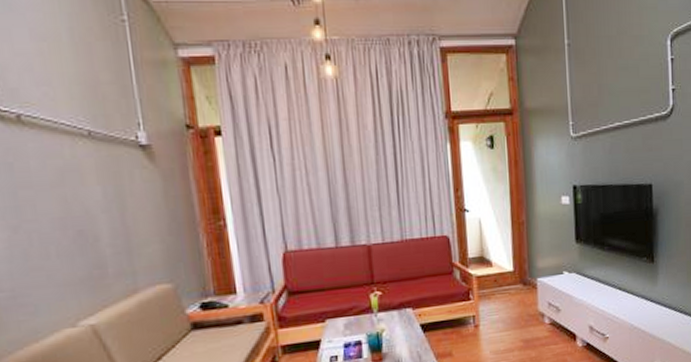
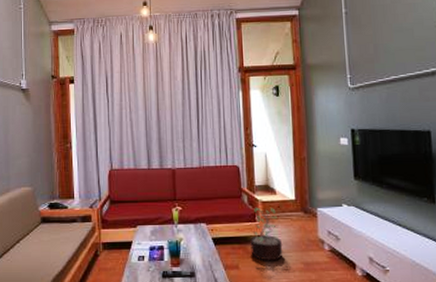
decorative plant: none [464,281,501,344] -> present [250,206,283,261]

